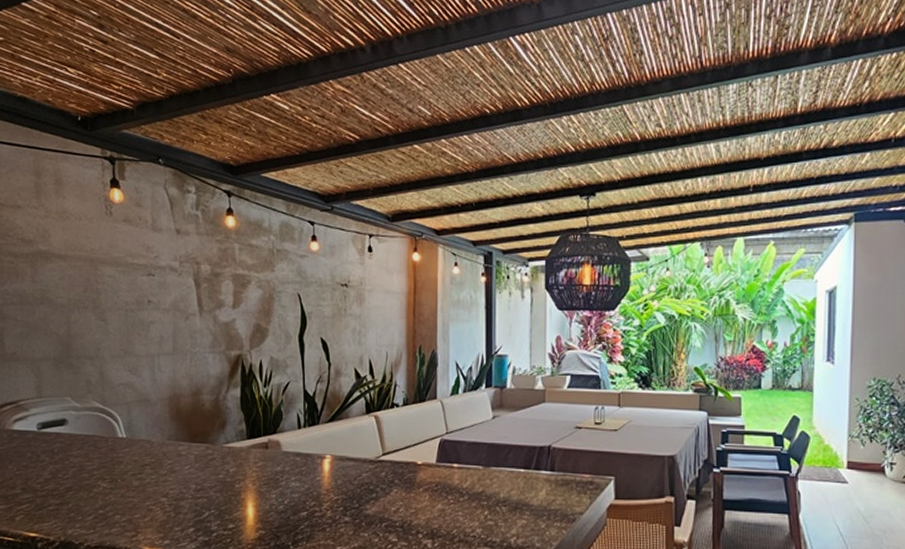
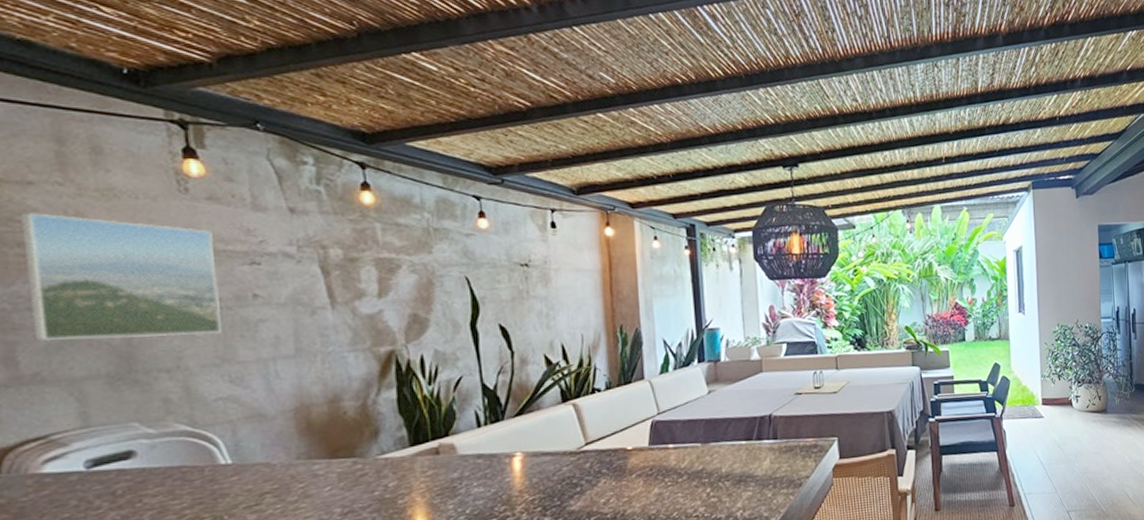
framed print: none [11,229,126,331] -> present [19,211,221,342]

